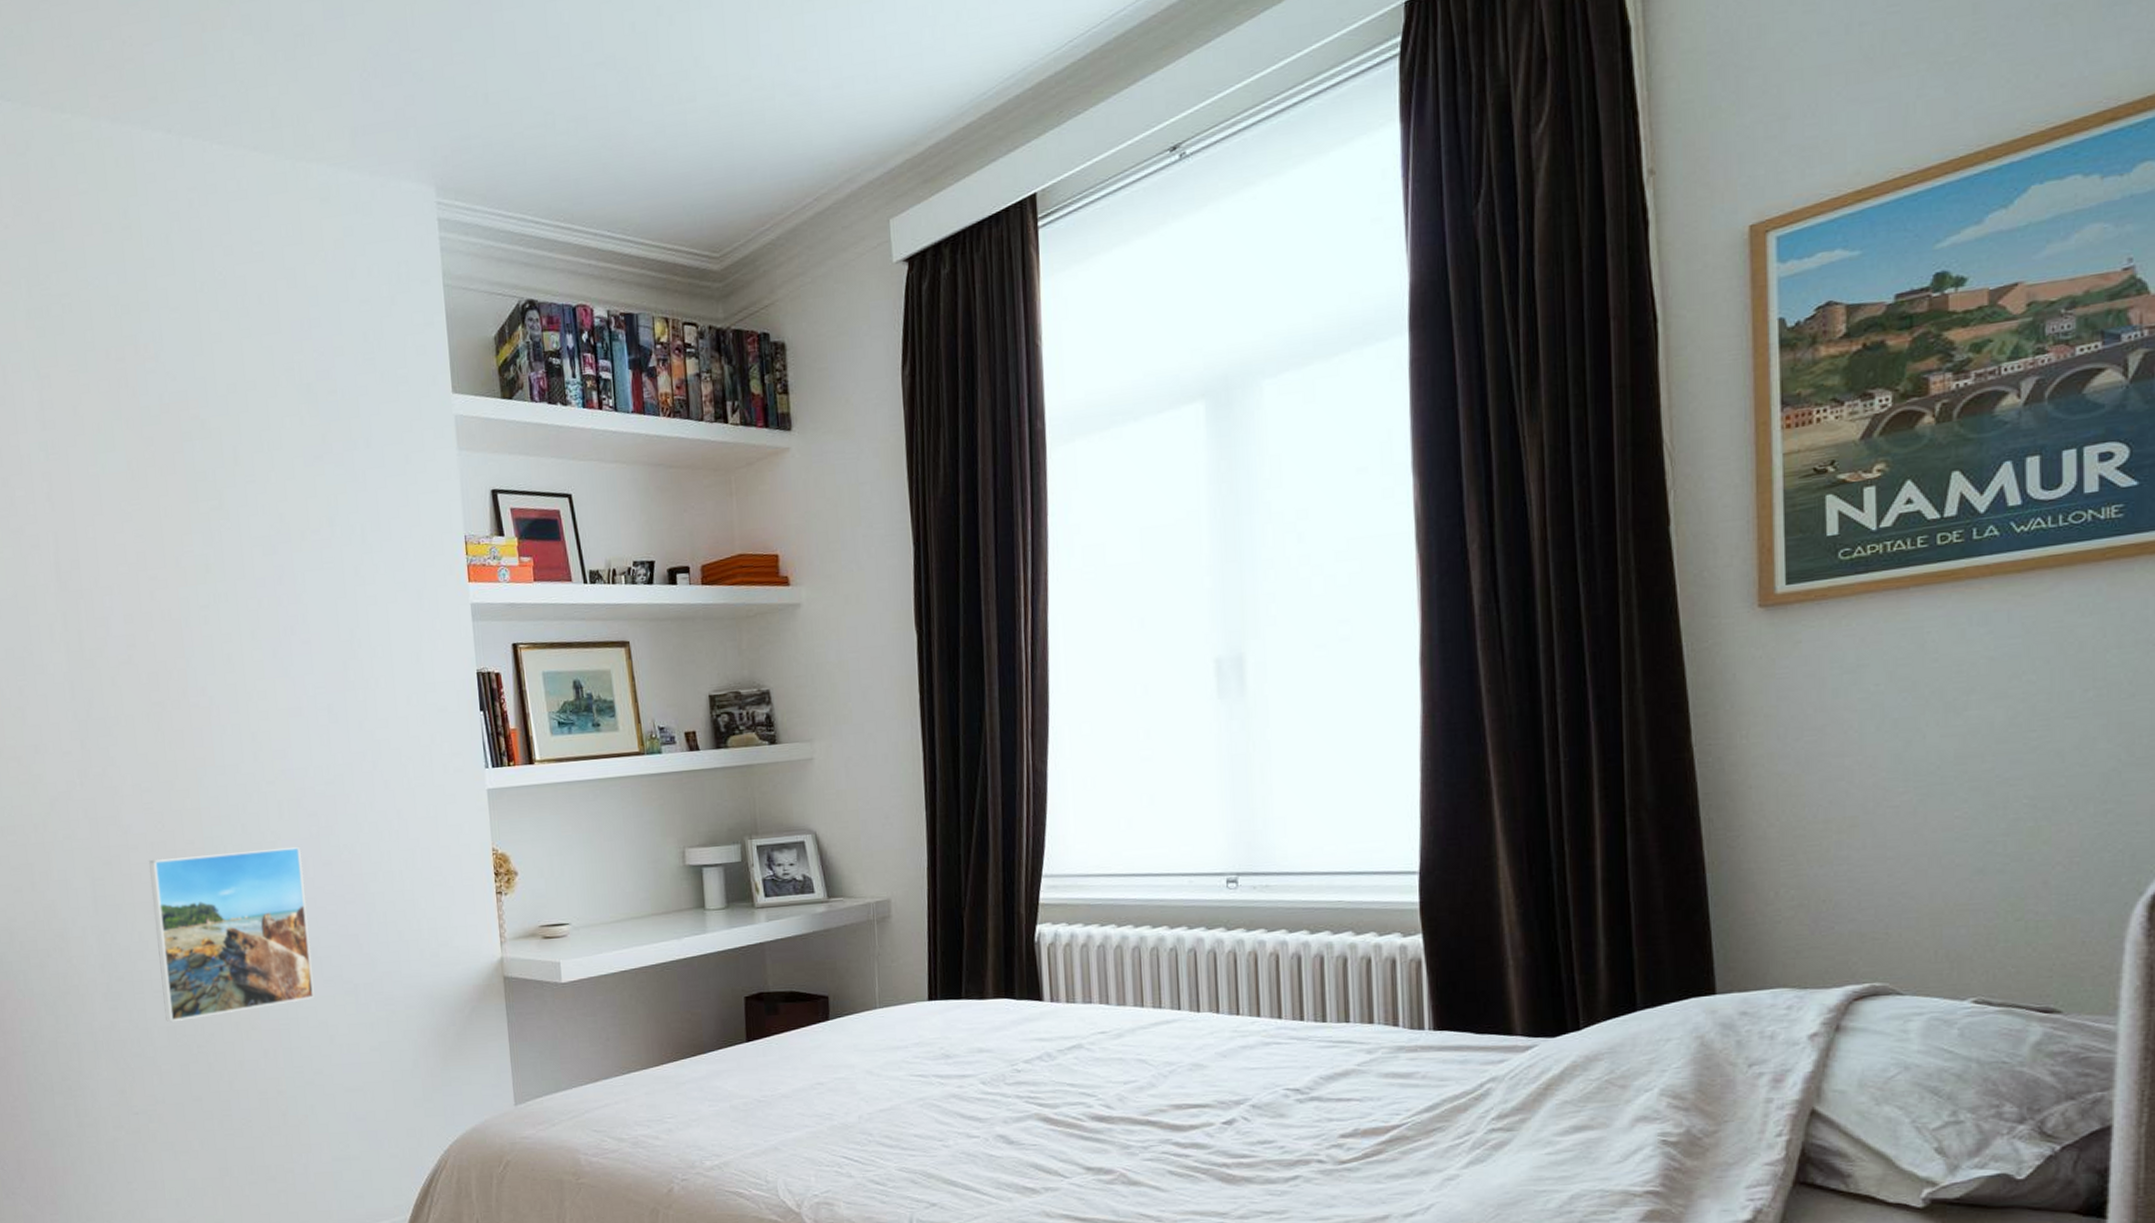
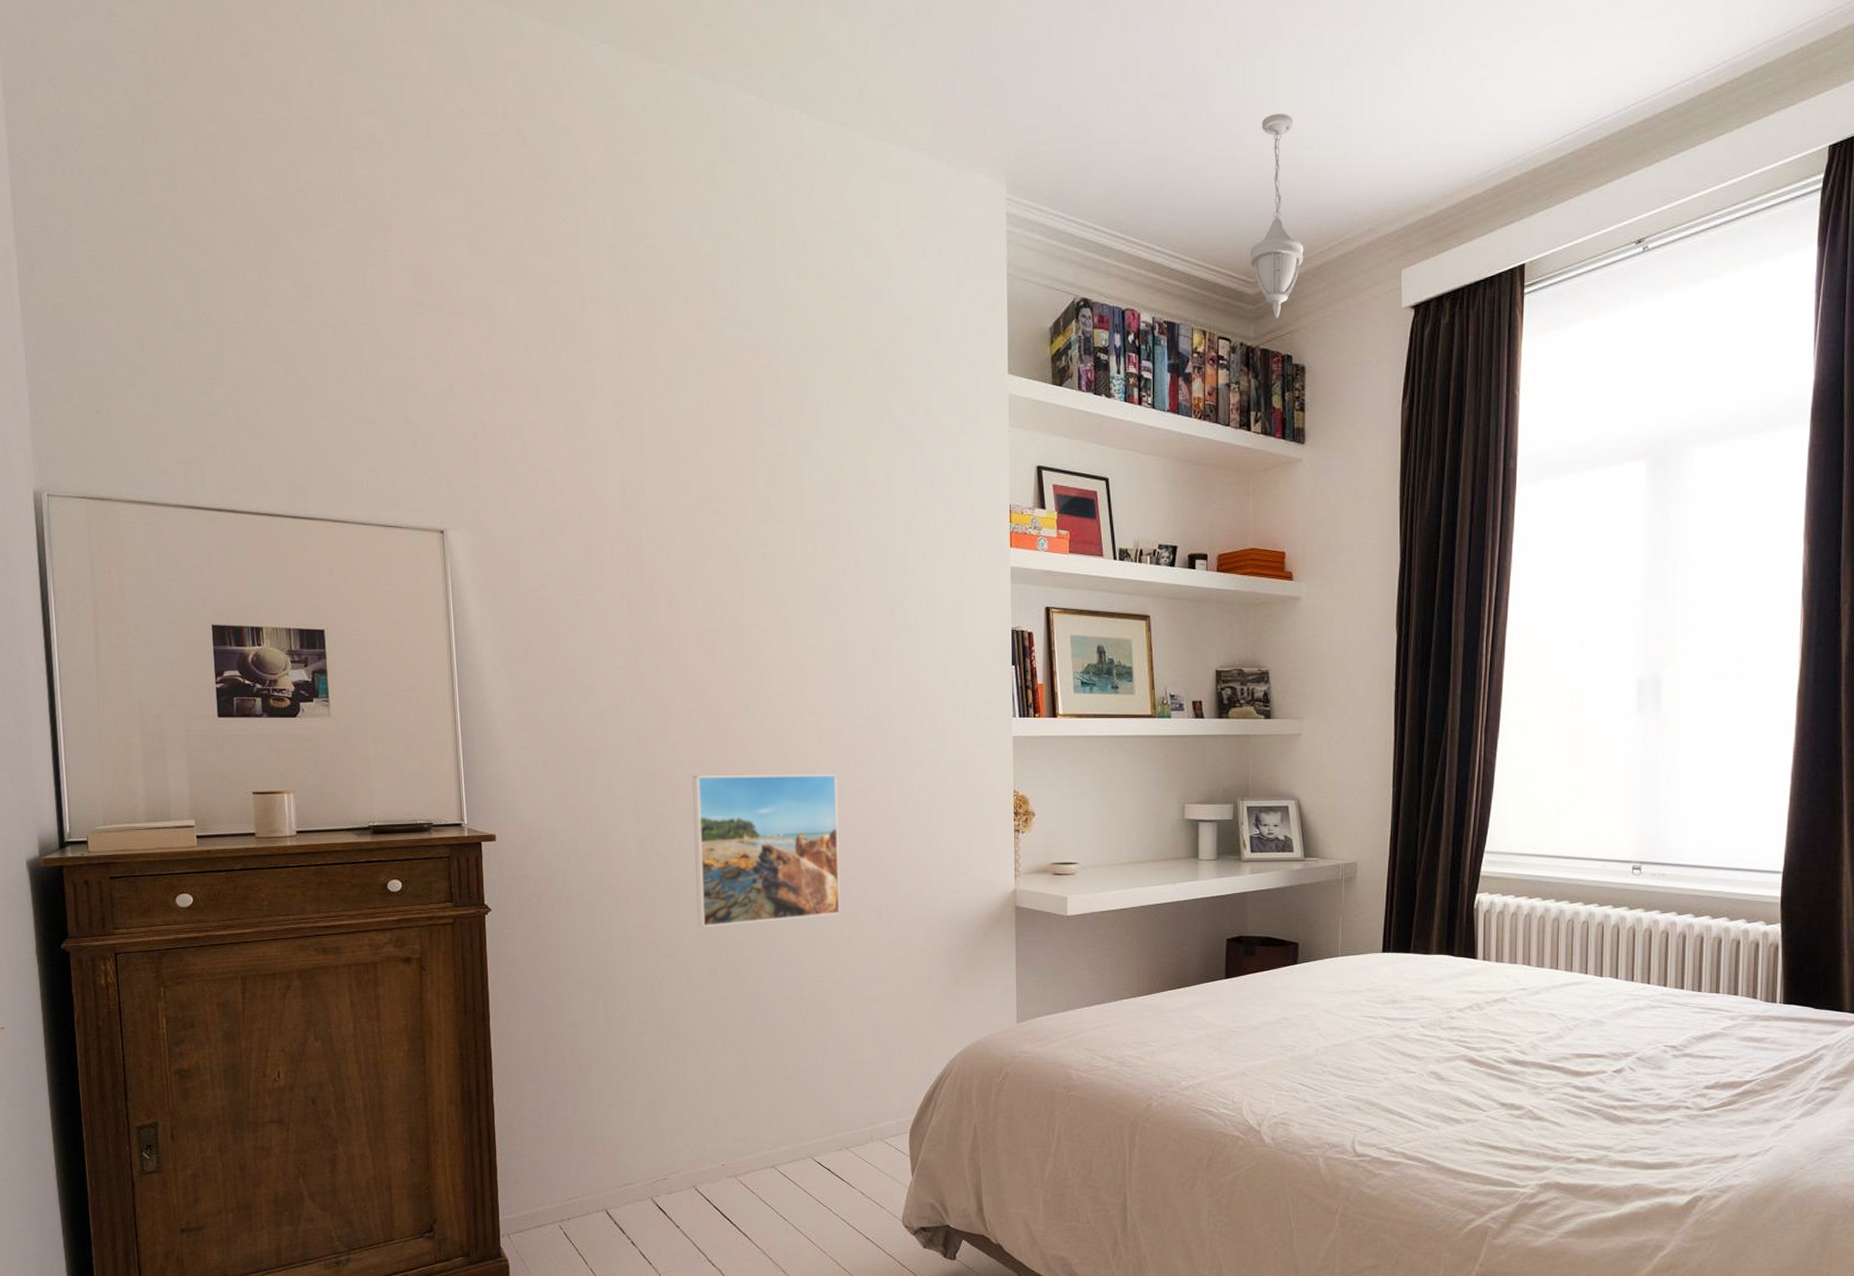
pendant light: none [711,64,774,294] -> present [1250,113,1304,319]

